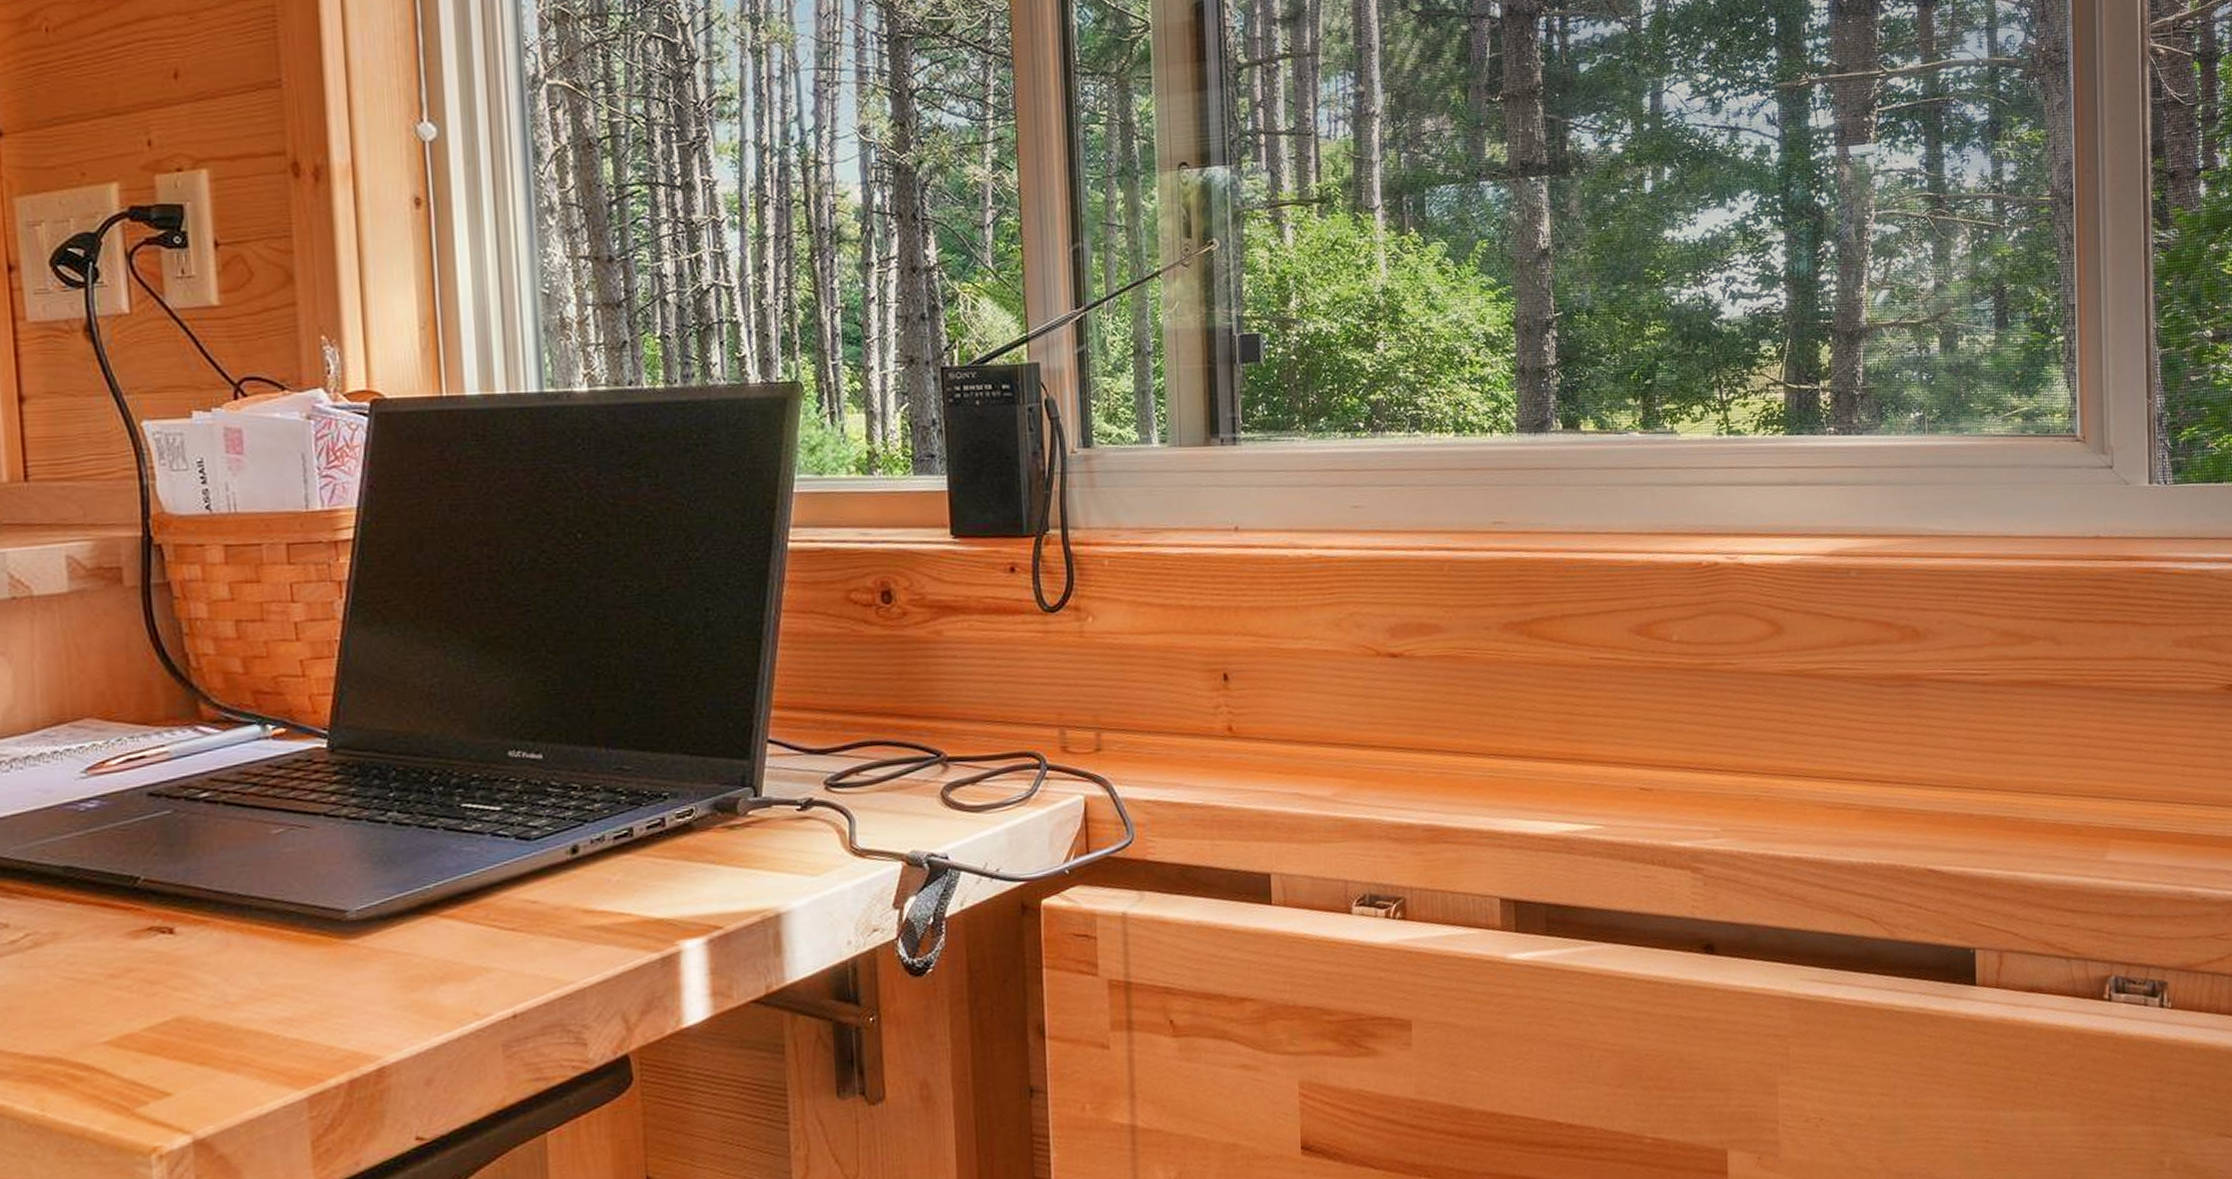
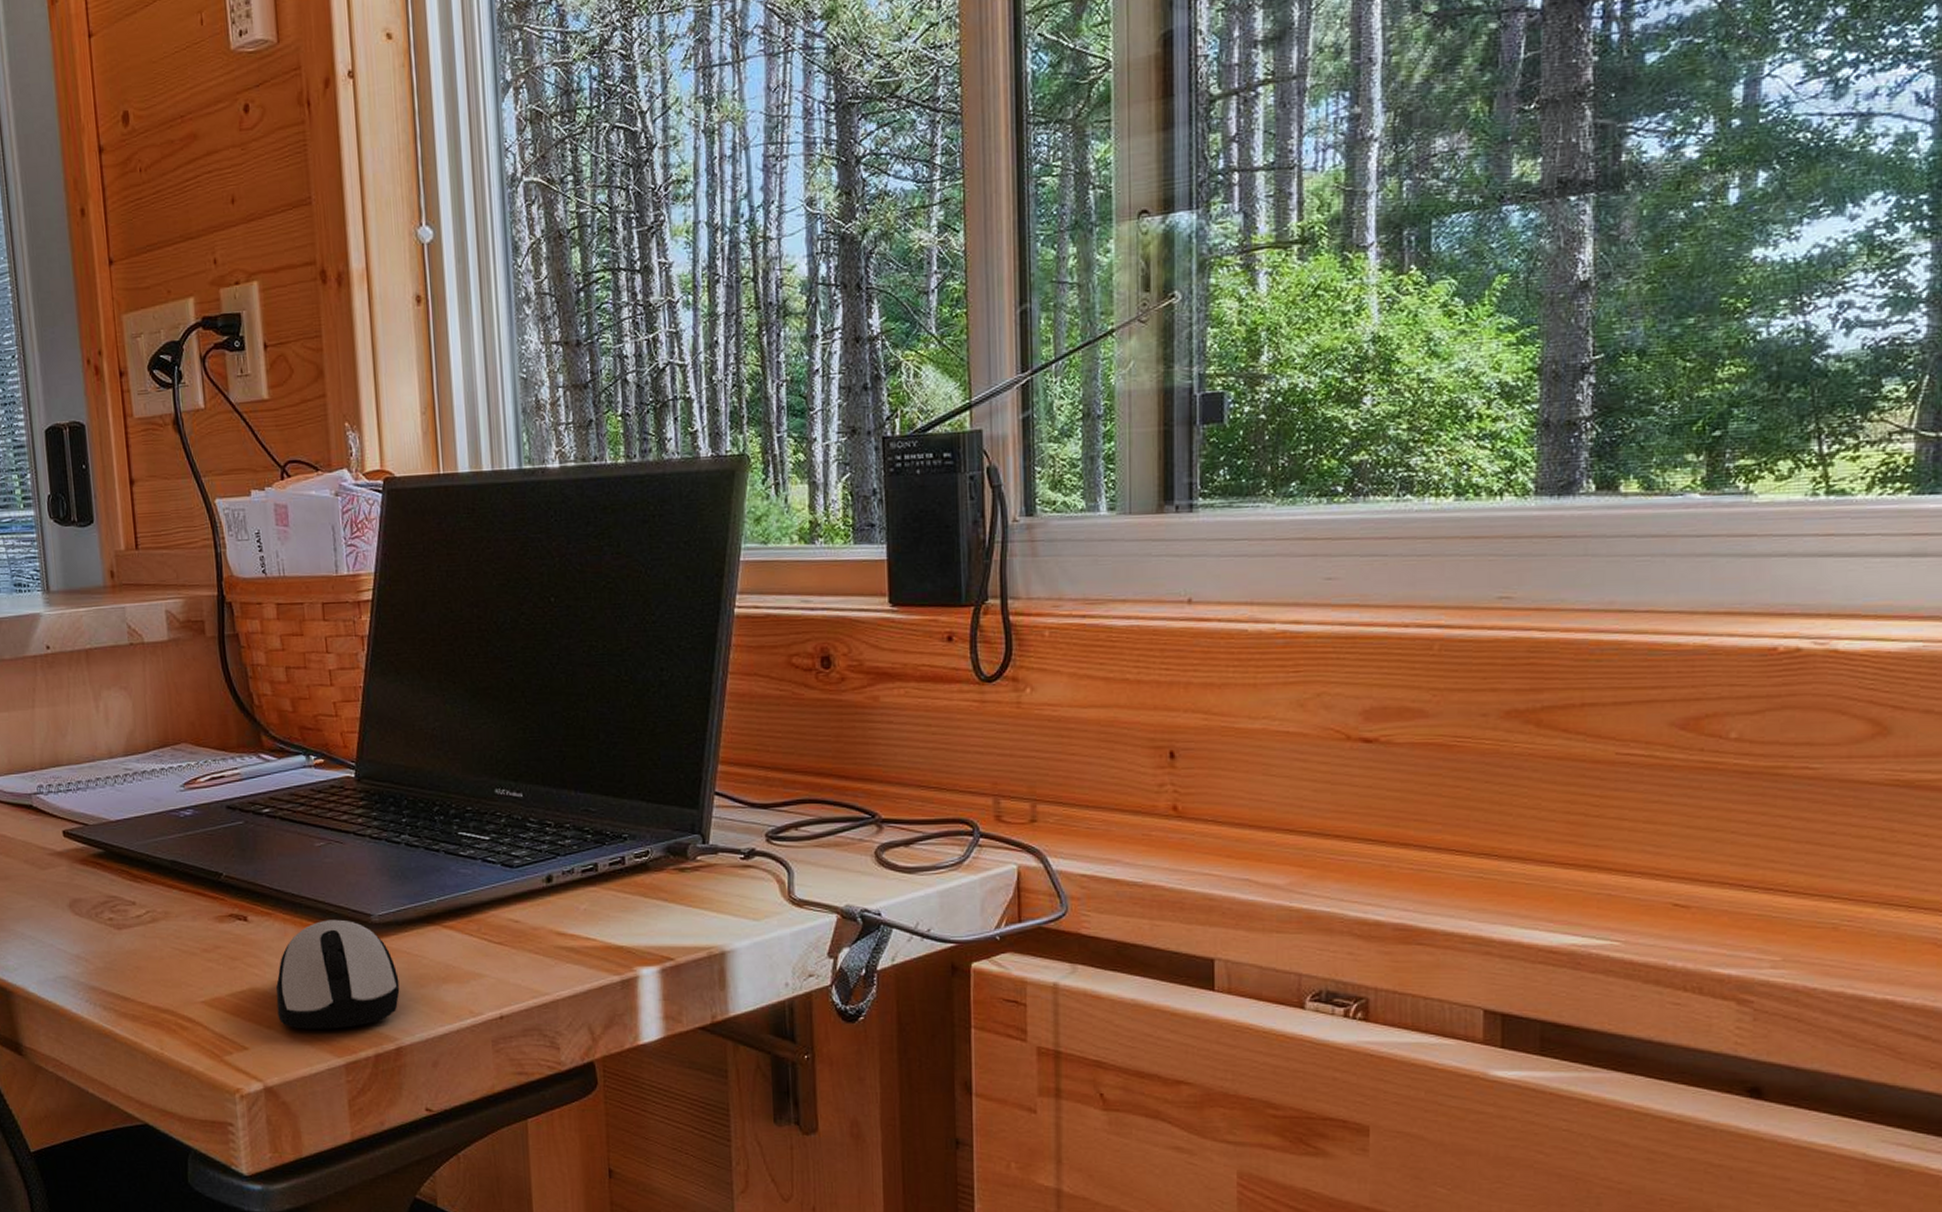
computer mouse: none [212,920,383,1061] -> present [275,919,400,1029]

